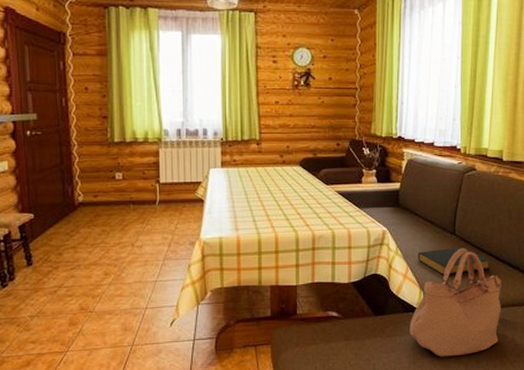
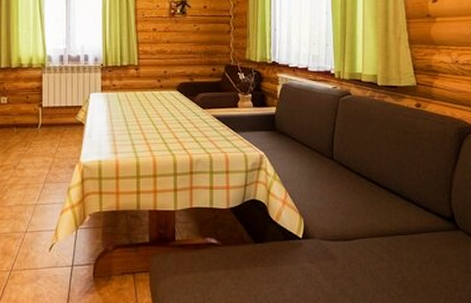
handbag: present [409,248,502,357] -> none [290,173,385,289]
hardback book: present [418,248,491,276] -> none [297,173,371,202]

